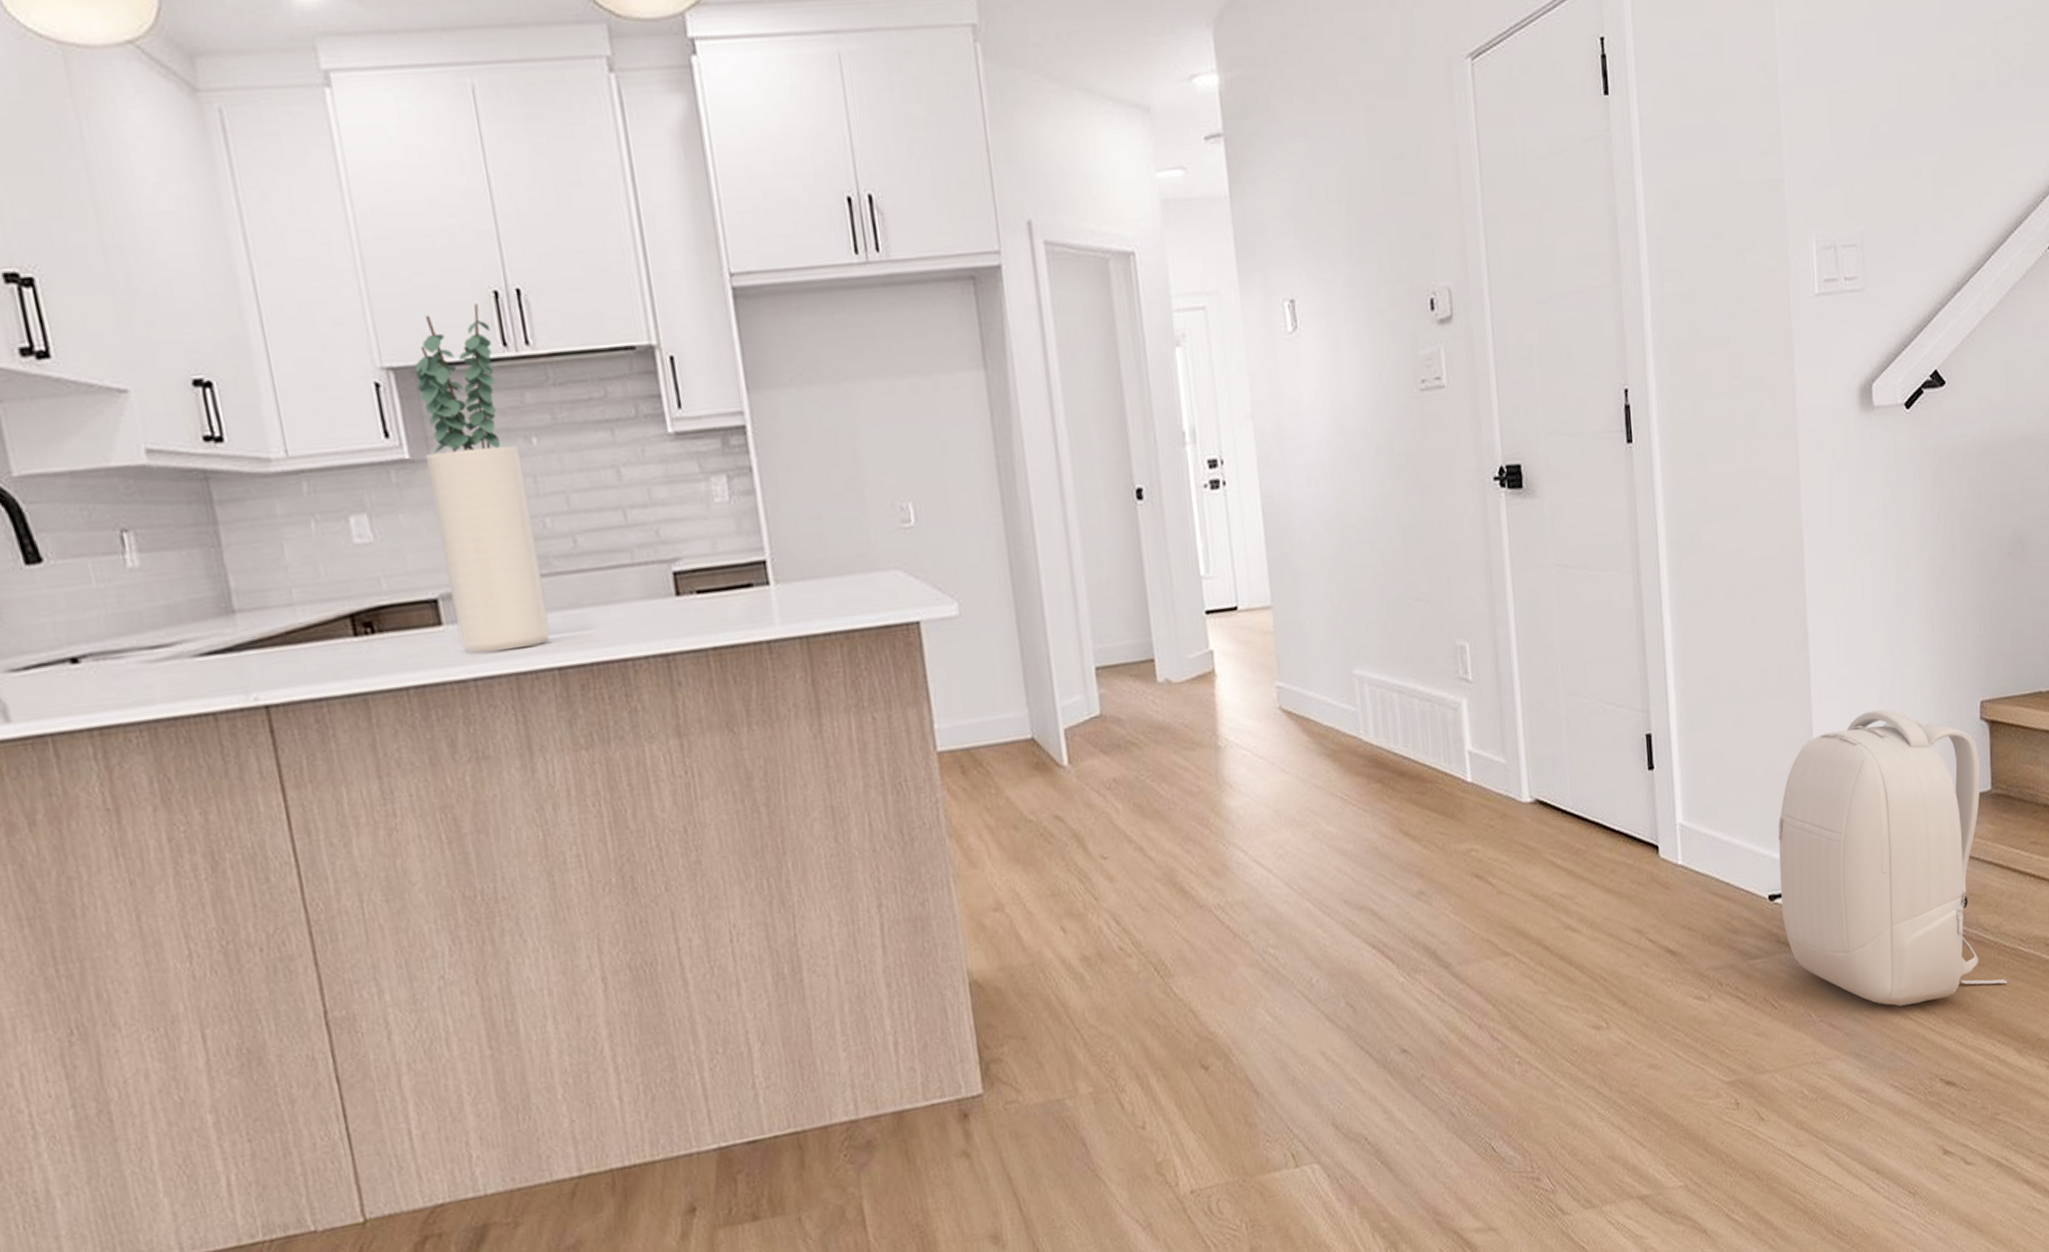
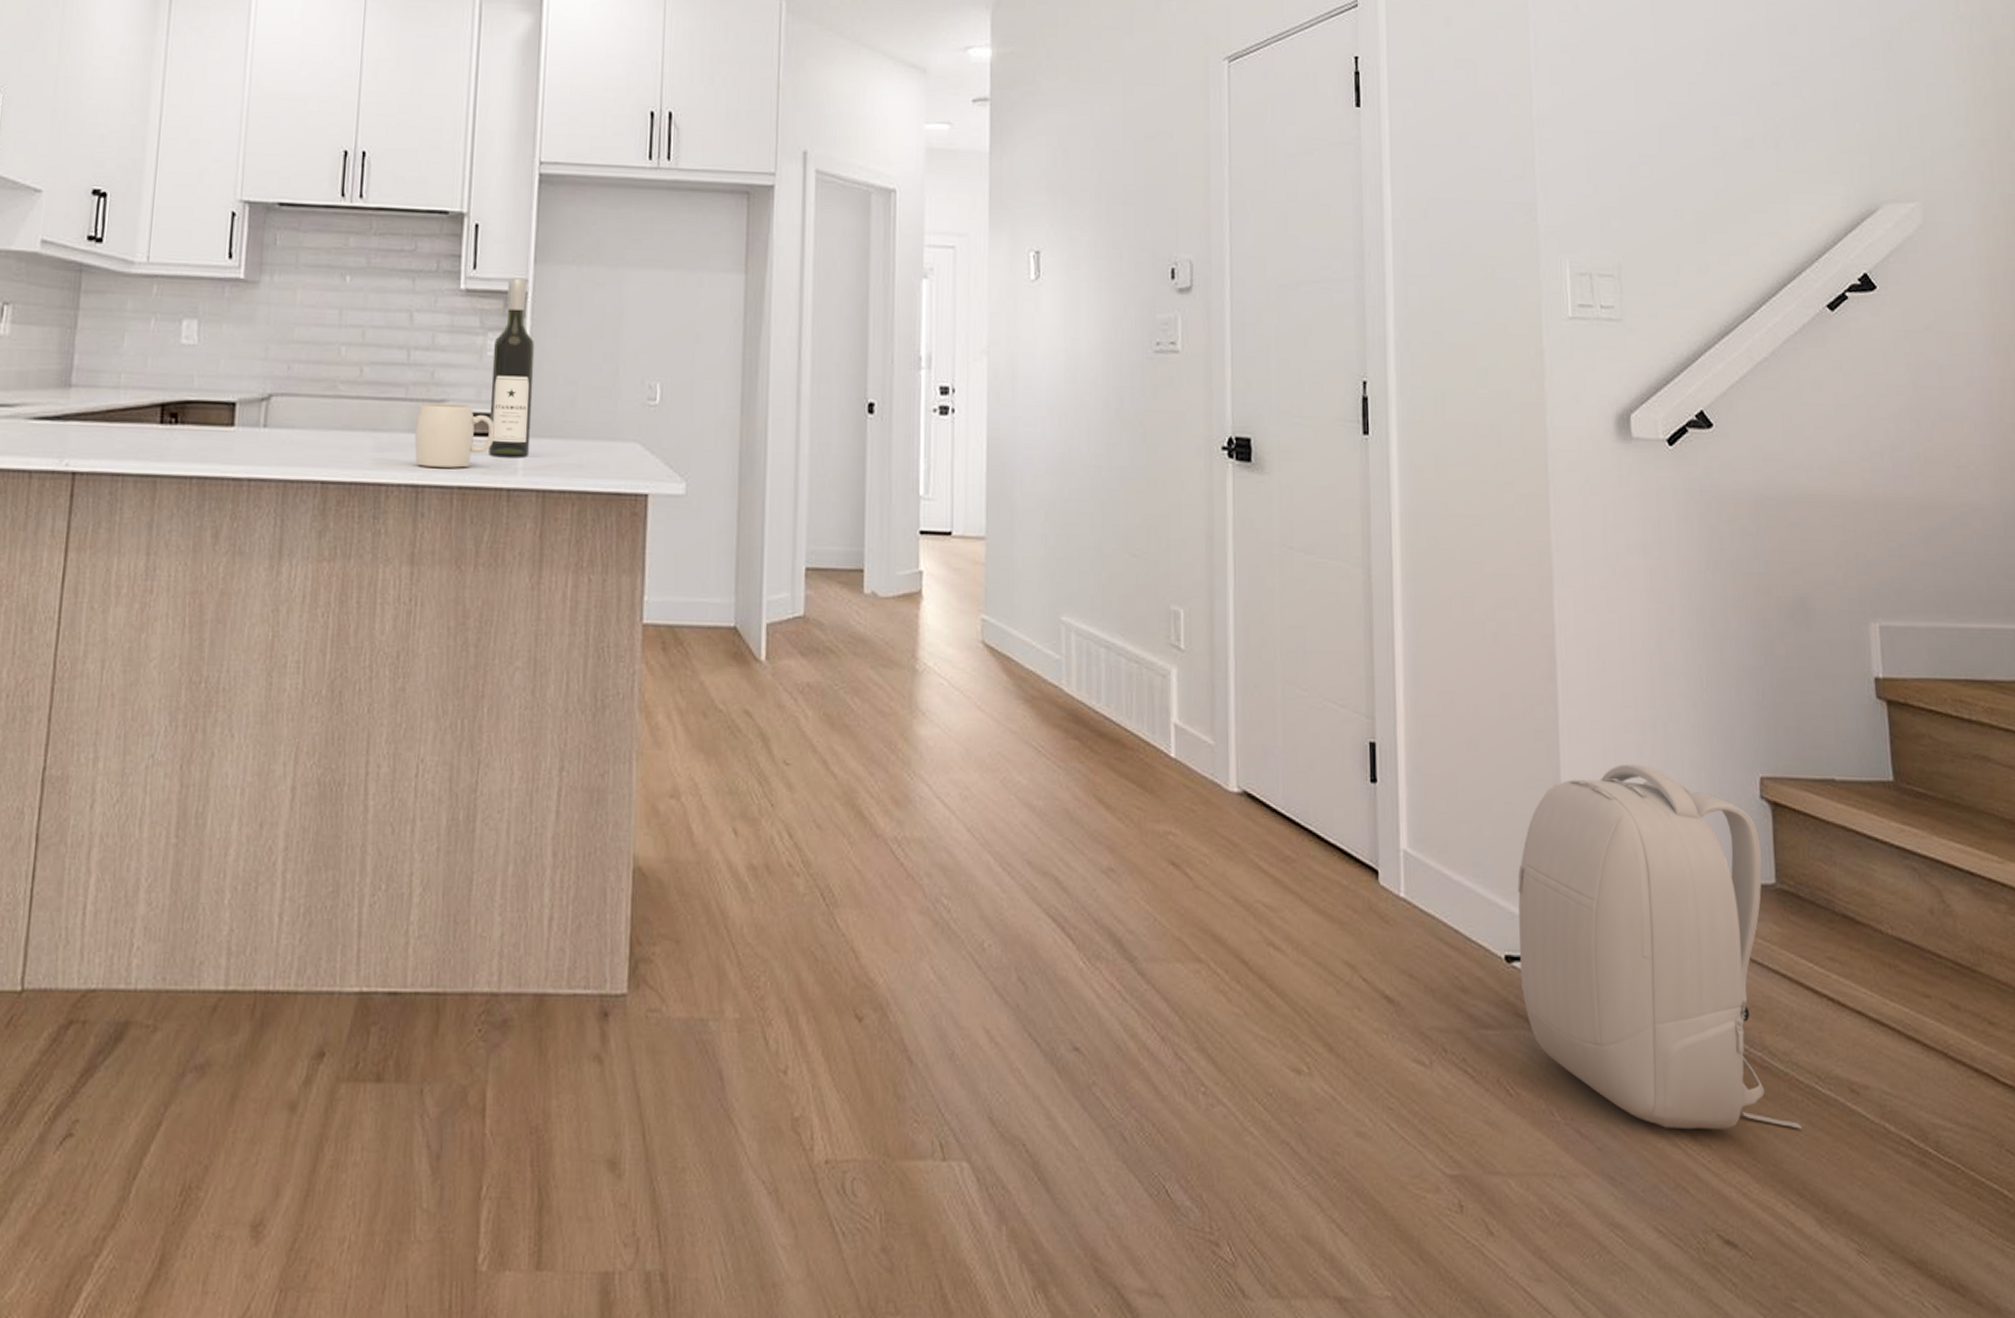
vase: present [414,304,552,654] -> none [244,159,335,458]
mug: none [649,559,742,634] -> present [414,402,496,468]
bottle: none [719,410,784,611] -> present [487,277,535,459]

